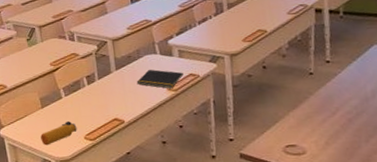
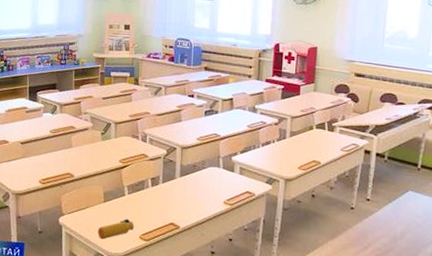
notepad: present [136,69,184,88] -> none [197,181,241,202]

